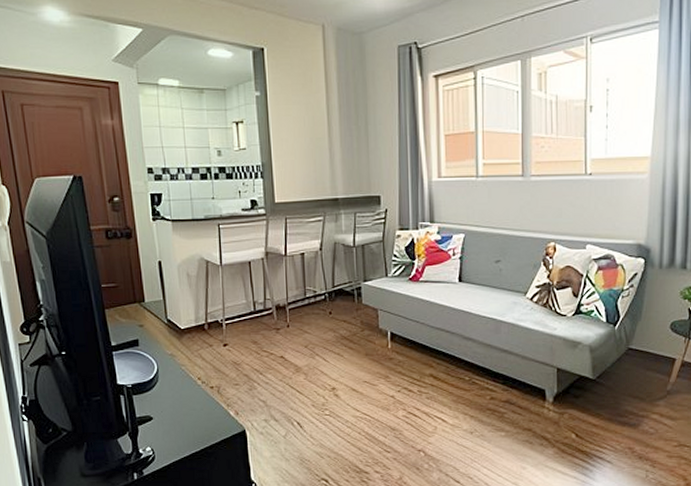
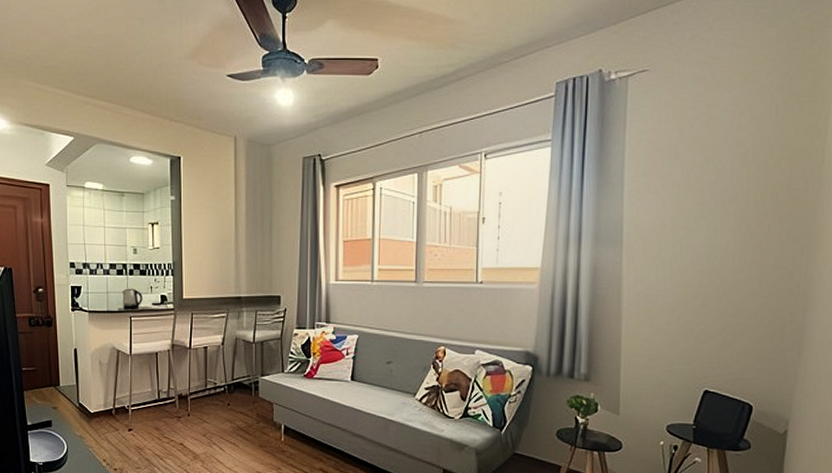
kettle: none [207,193,231,217] -> present [122,288,142,310]

